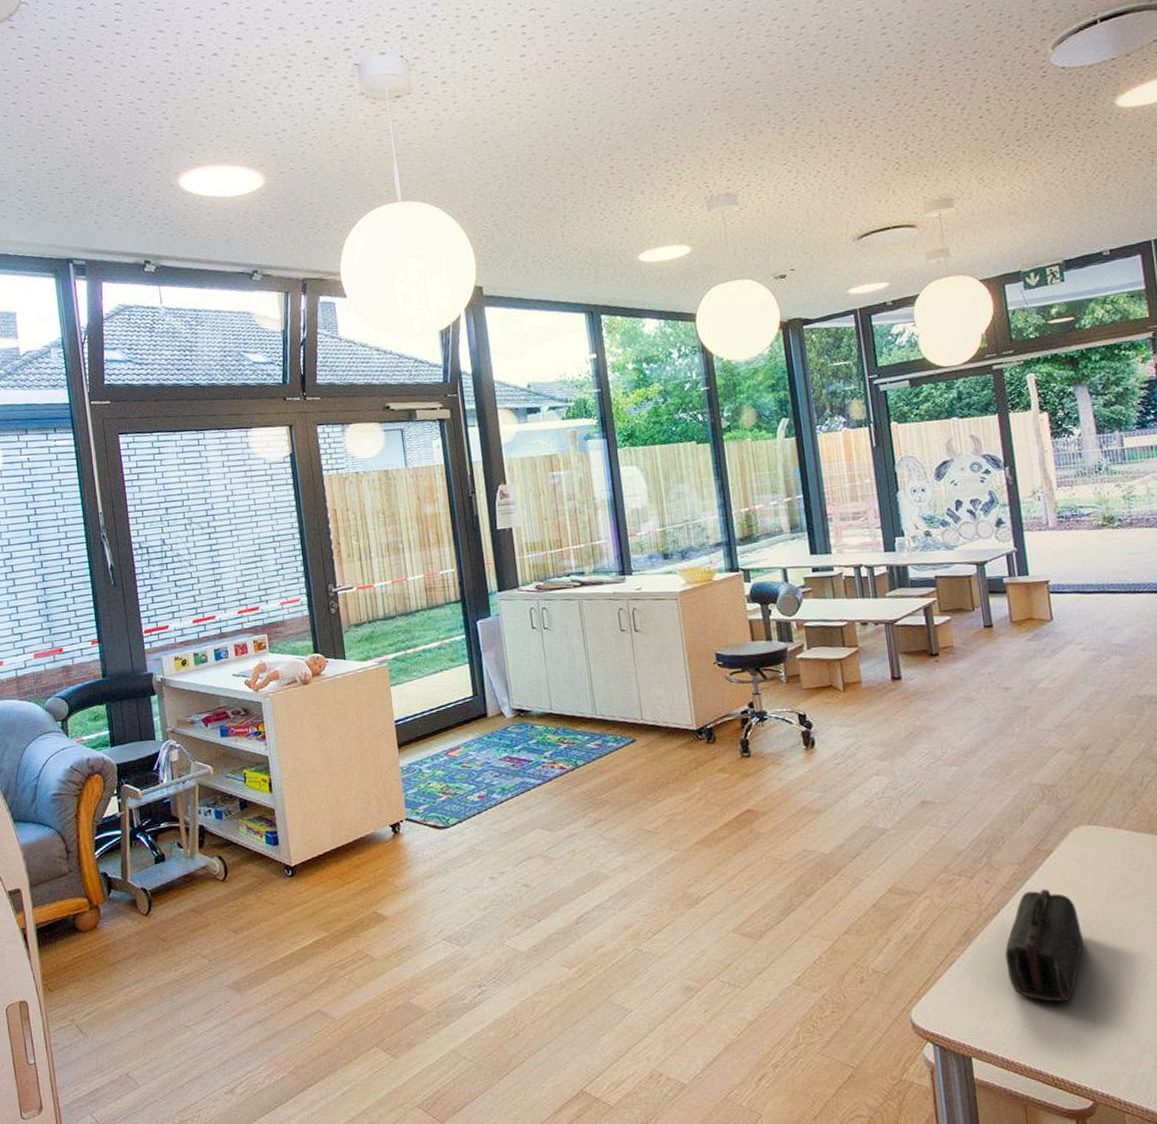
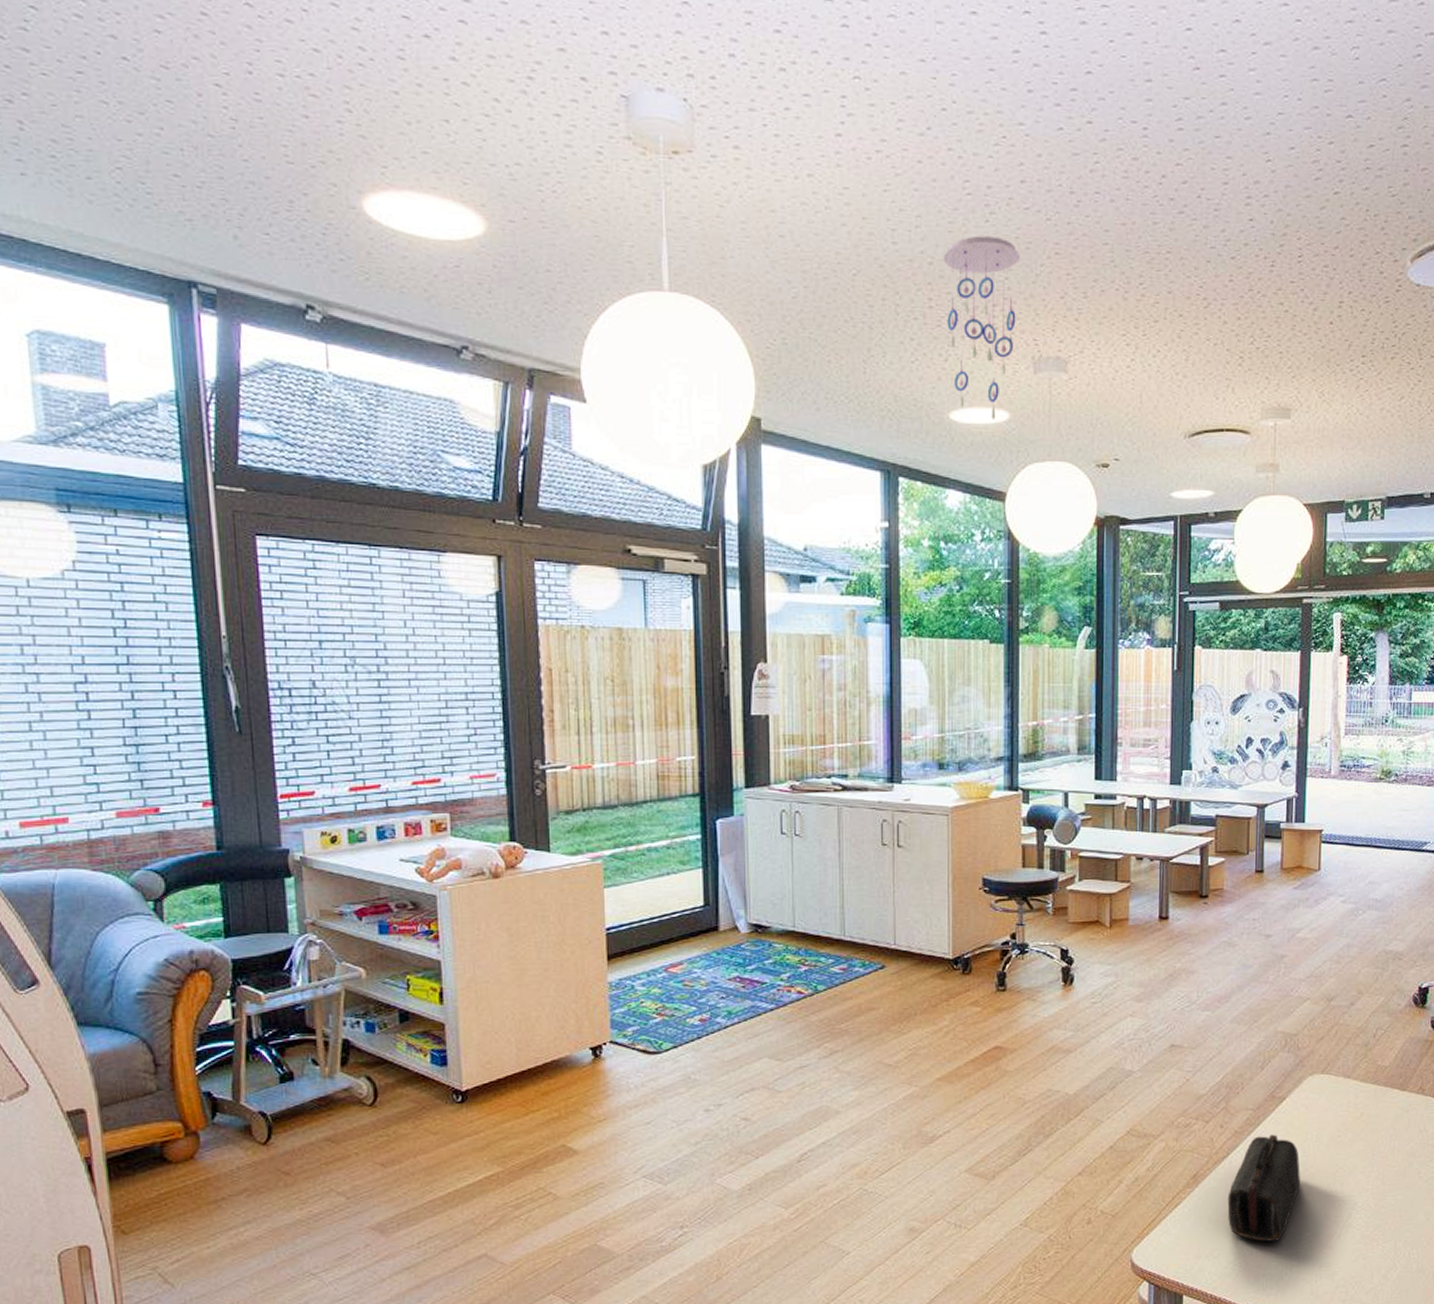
ceiling mobile: none [618,106,687,255] -> present [943,236,1021,419]

